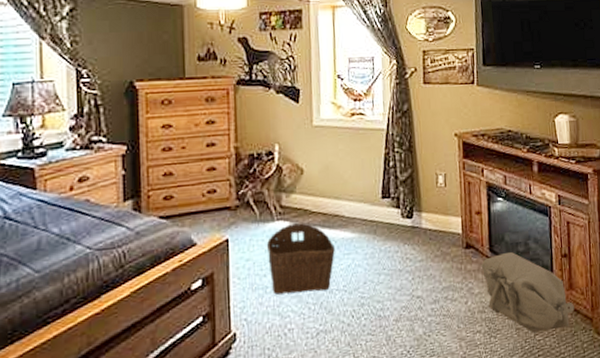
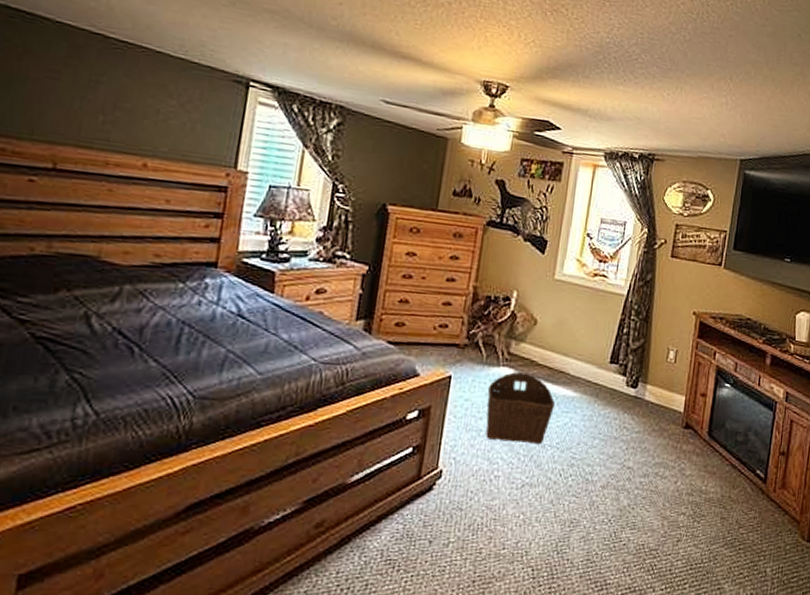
duffel bag: present [481,252,575,333] -> none [696,440,784,526]

